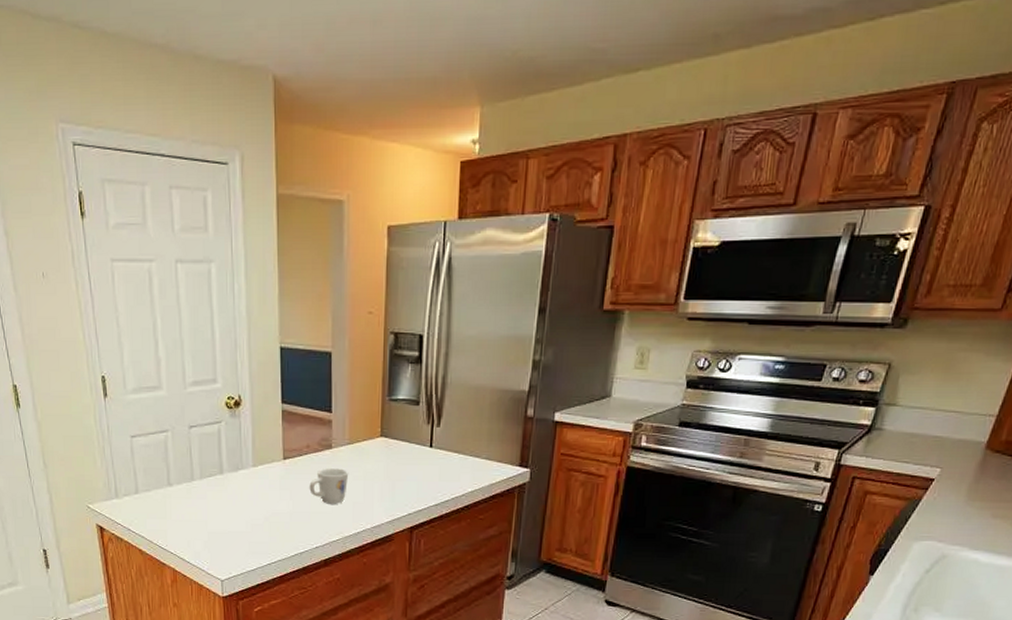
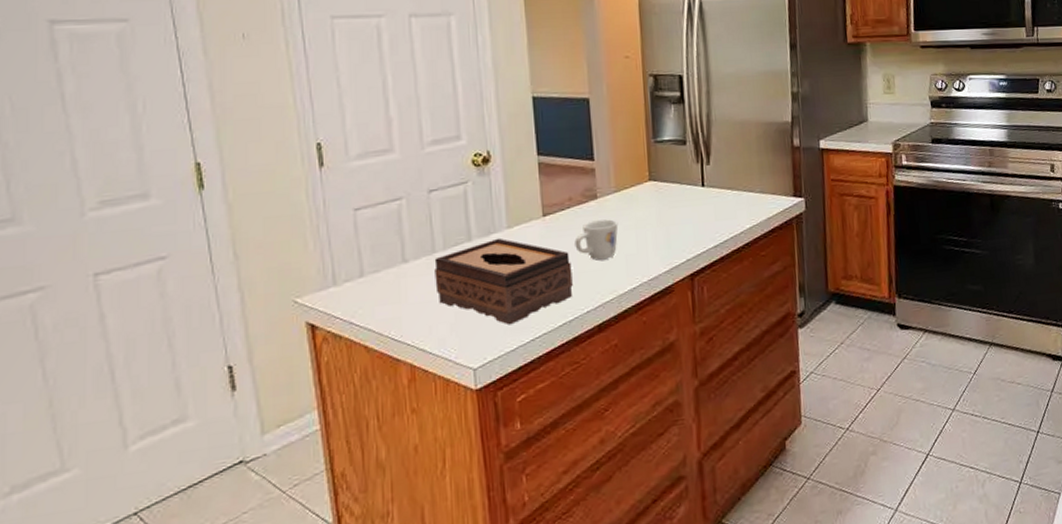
tissue box: none [193,474,305,549] -> present [434,238,573,325]

